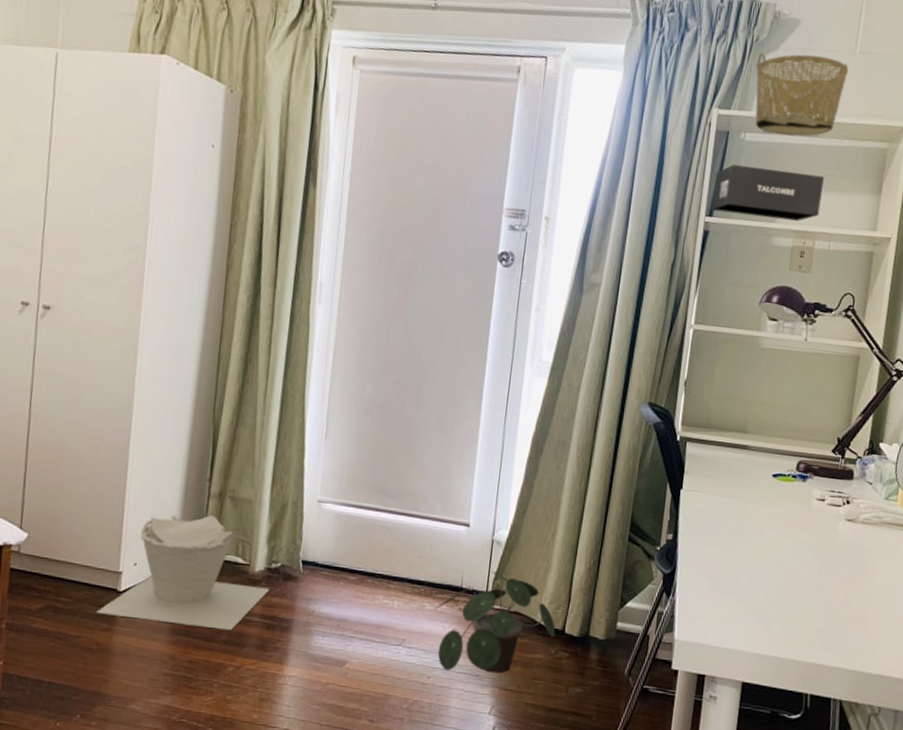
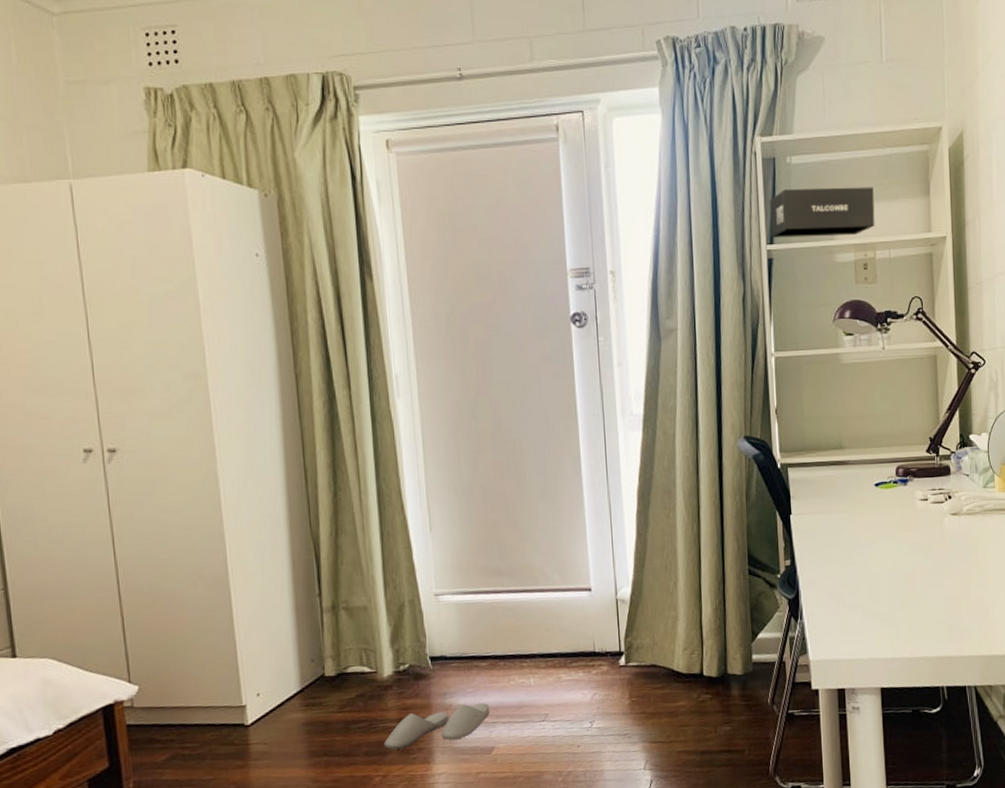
laundry basket: present [96,514,270,631] -> none [226,630,403,753]
slippers: none [243,612,350,646] -> present [384,702,489,750]
potted plant: present [432,571,556,674] -> none [570,630,695,736]
basket: present [755,52,849,136] -> none [789,69,879,153]

